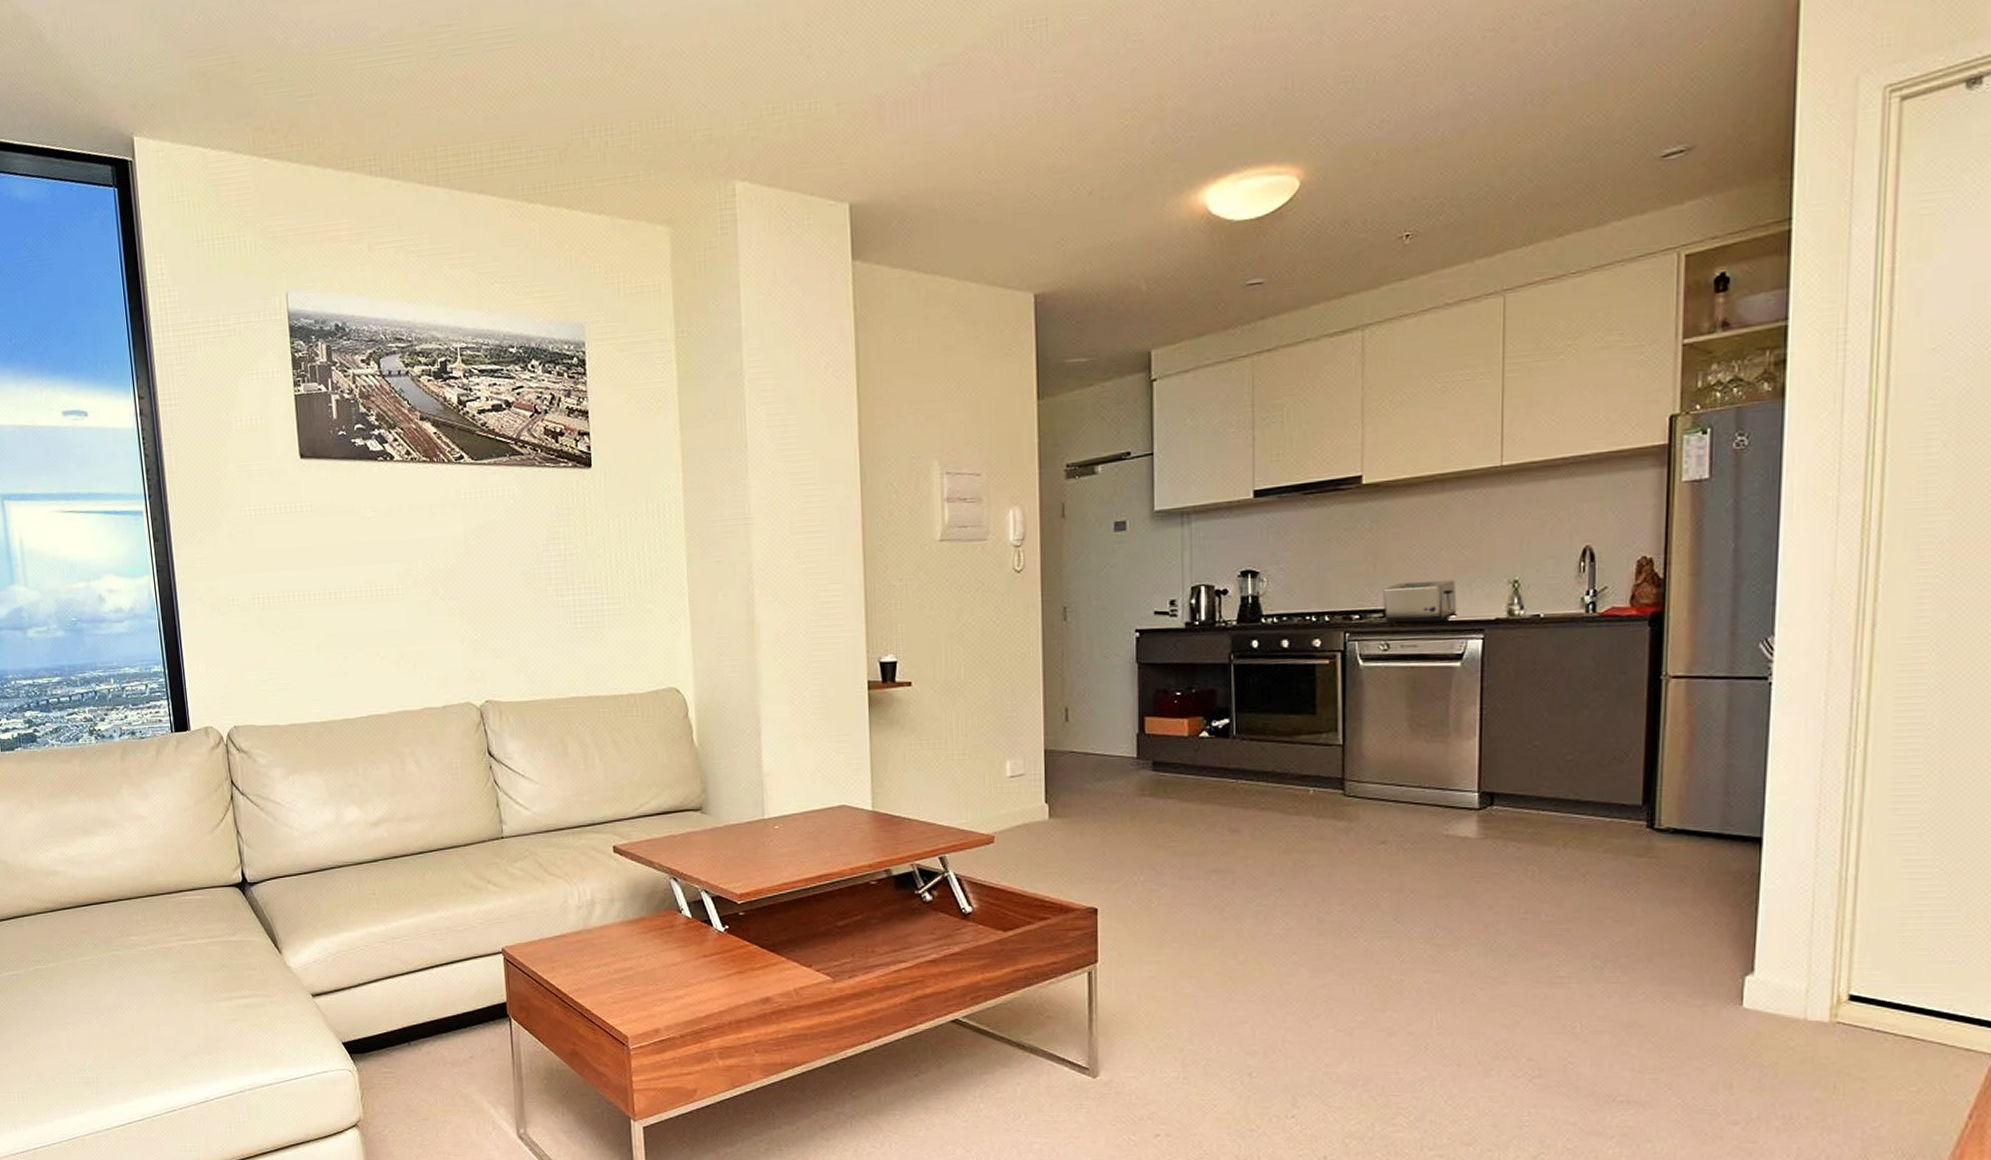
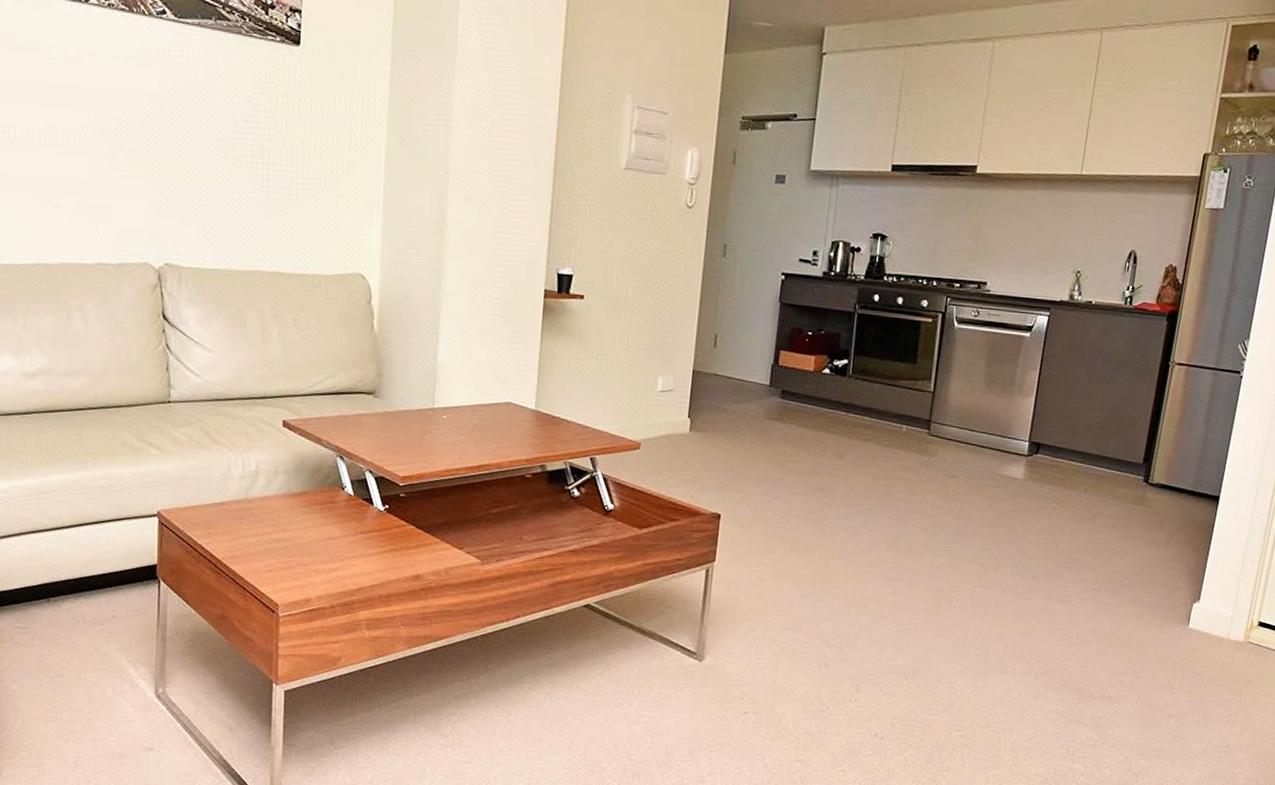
toaster: present [1383,579,1457,624] -> none [978,260,1035,298]

